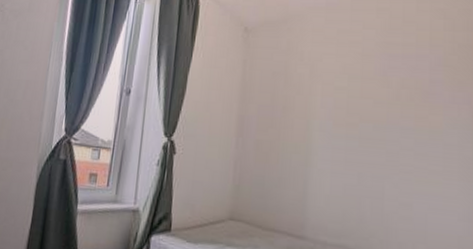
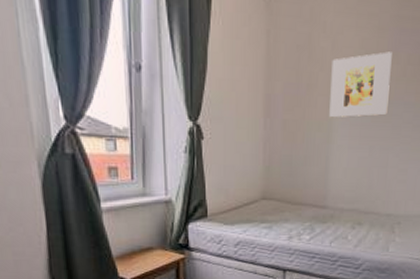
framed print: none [307,76,381,141] -> present [329,51,392,118]

